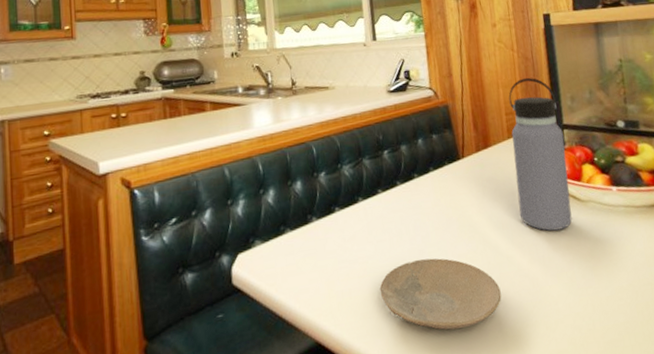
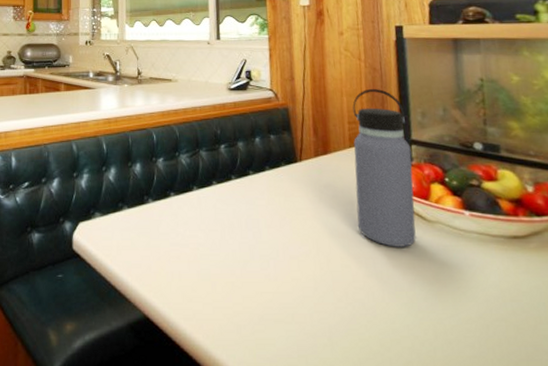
plate: present [379,258,502,330] -> none [208,255,333,328]

